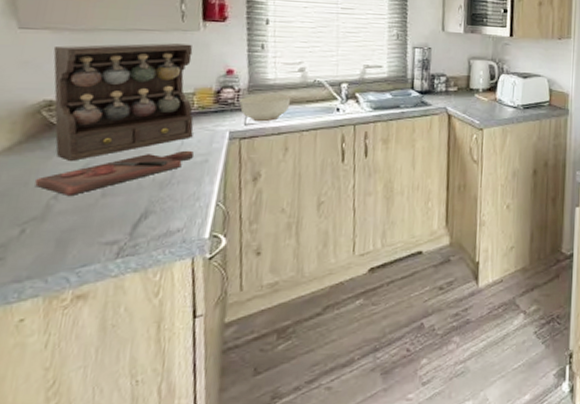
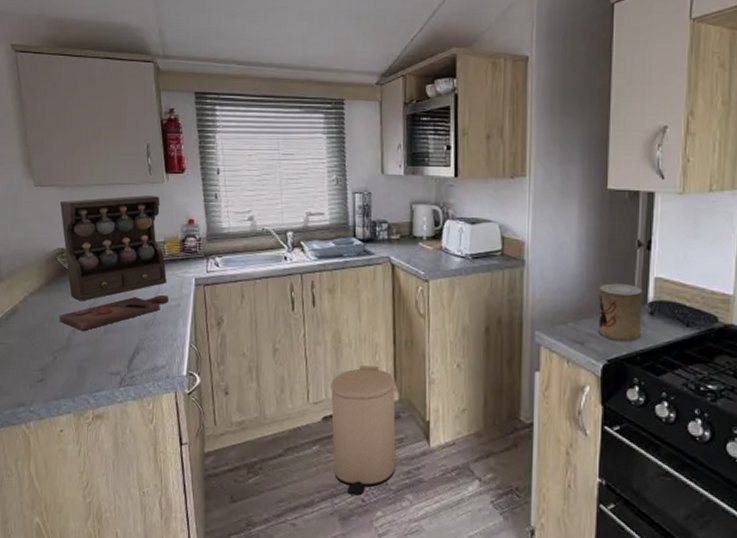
bowl: present [239,94,292,122] -> none [201,242,244,270]
pedal bin: none [377,213,447,347] -> present [331,365,396,496]

